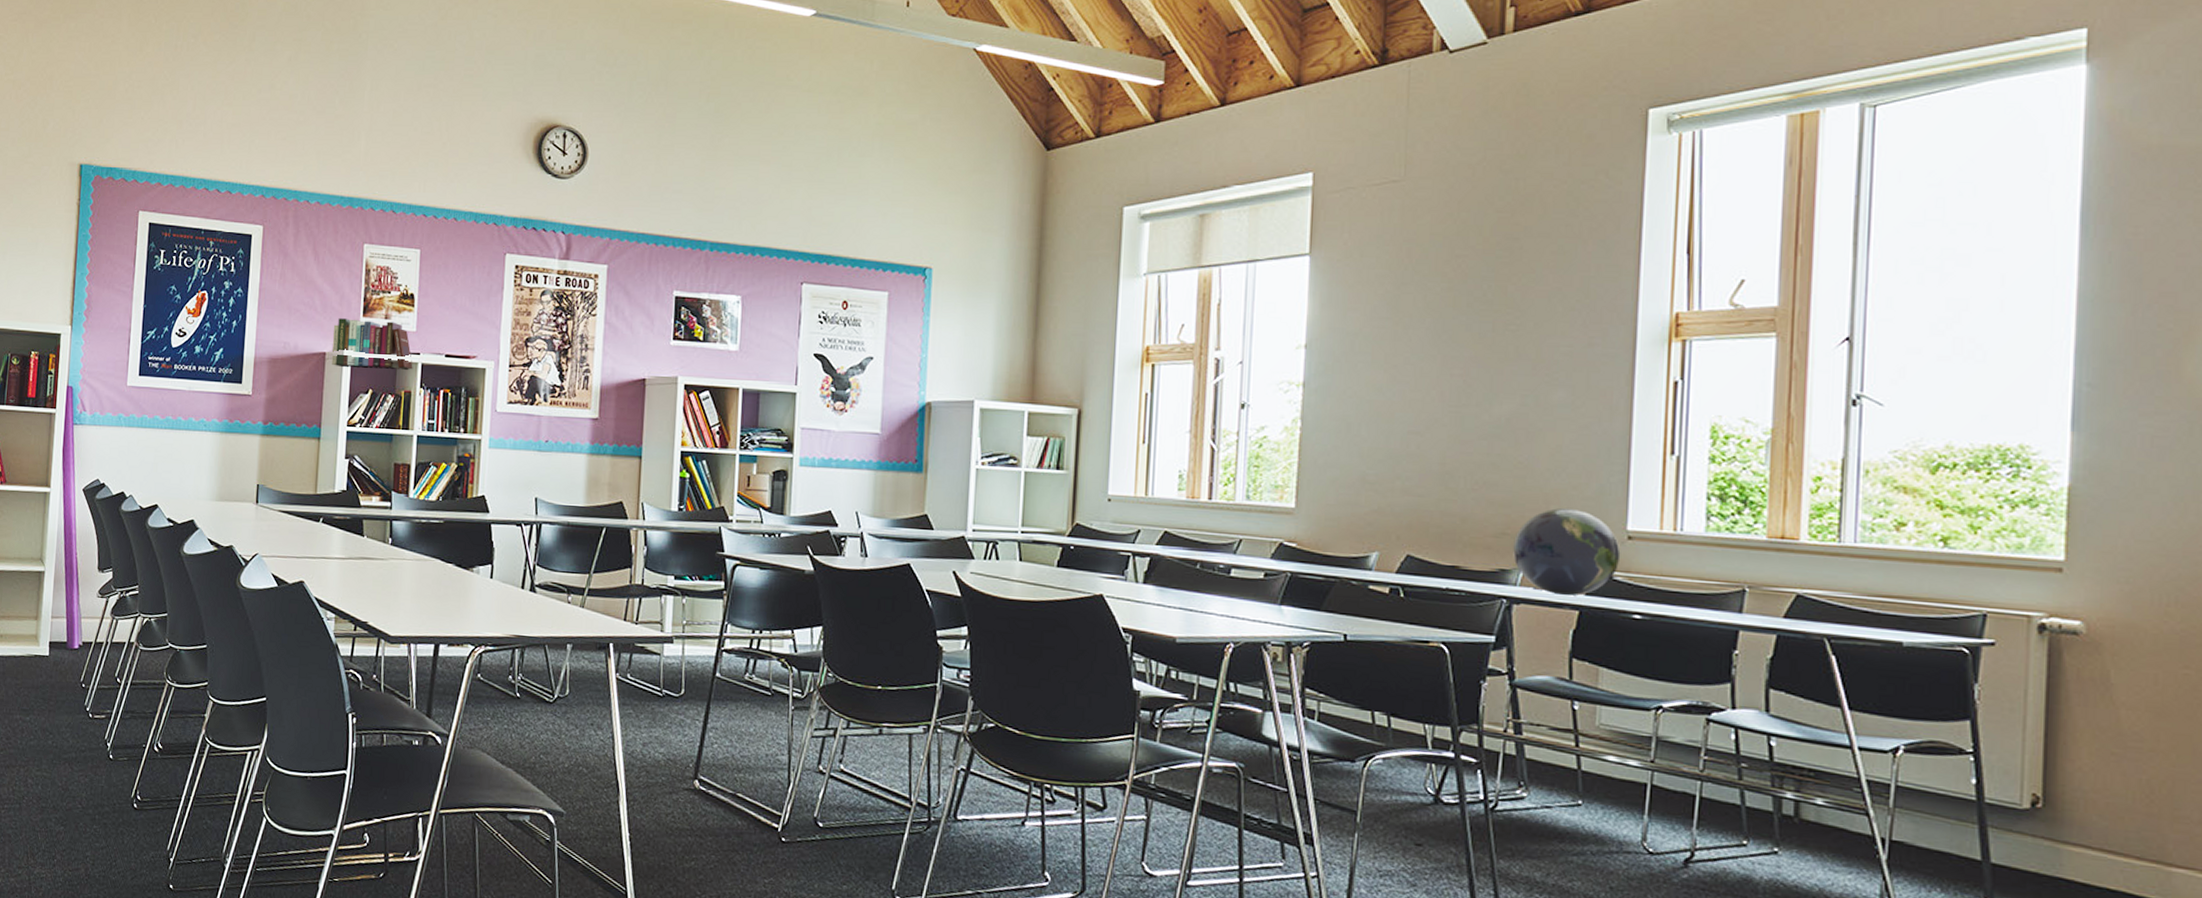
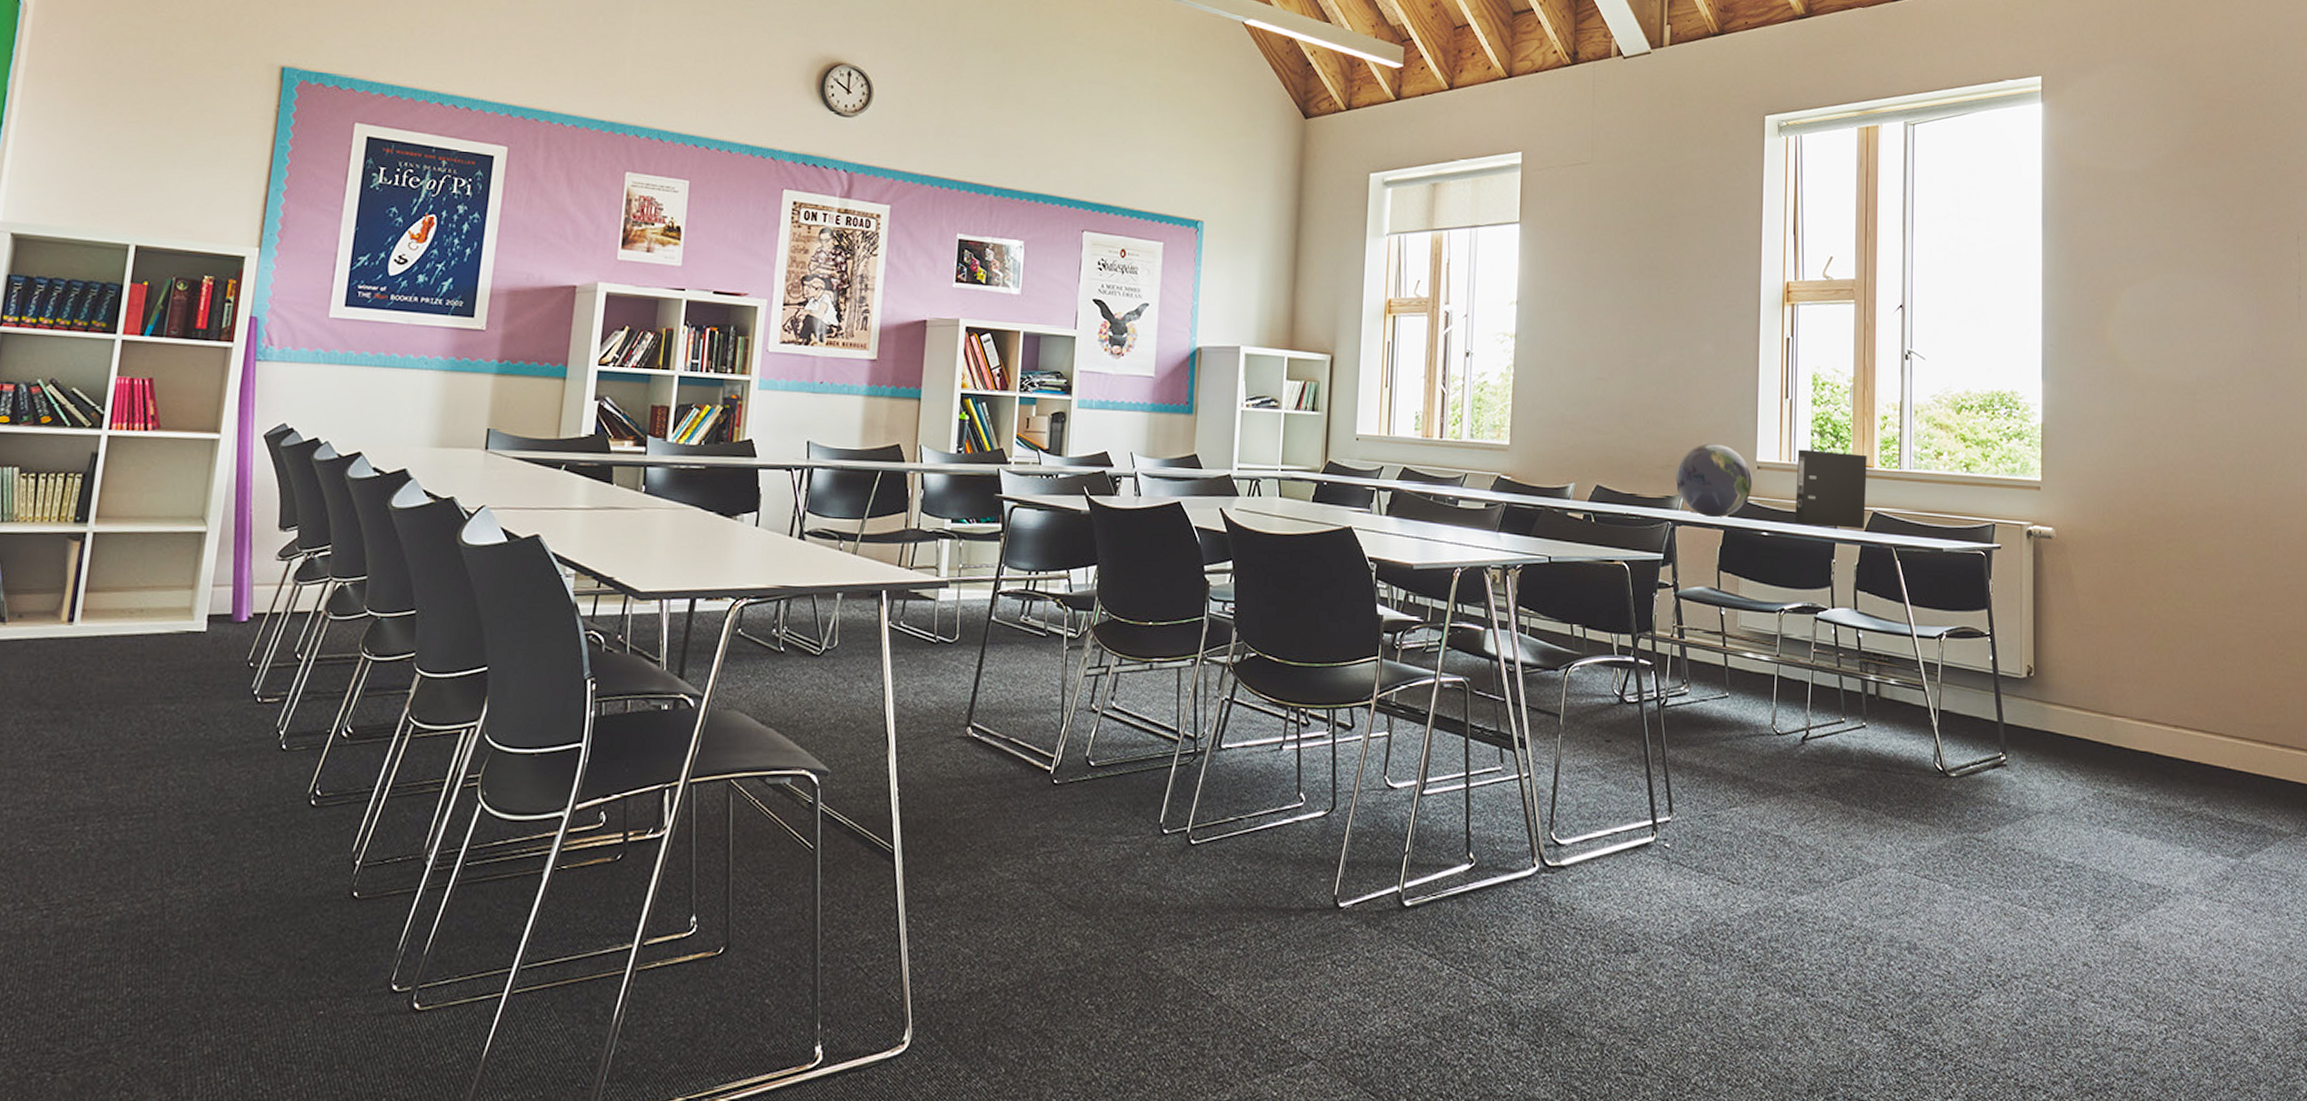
books: present [332,318,413,371] -> none [583,249,677,307]
binder: none [1681,516,1790,615] -> present [1795,449,1867,529]

